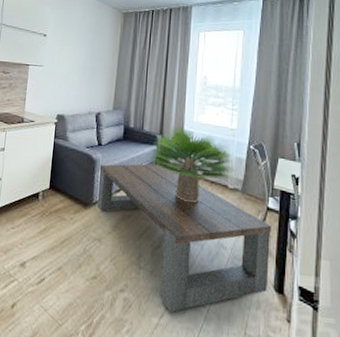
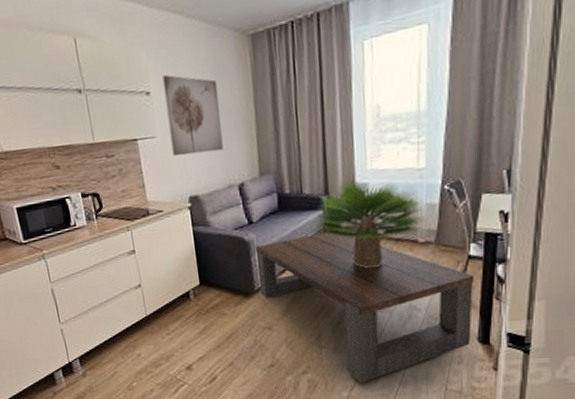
wall art: none [52,26,95,86] -> present [162,75,224,157]

